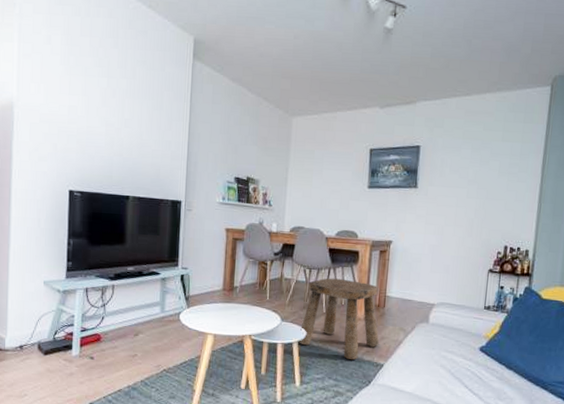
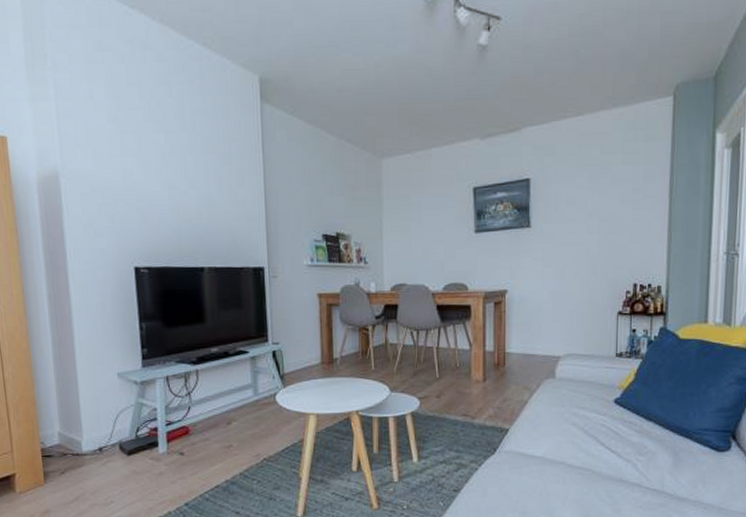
stool: present [299,278,380,360] -> none [413,338,502,427]

